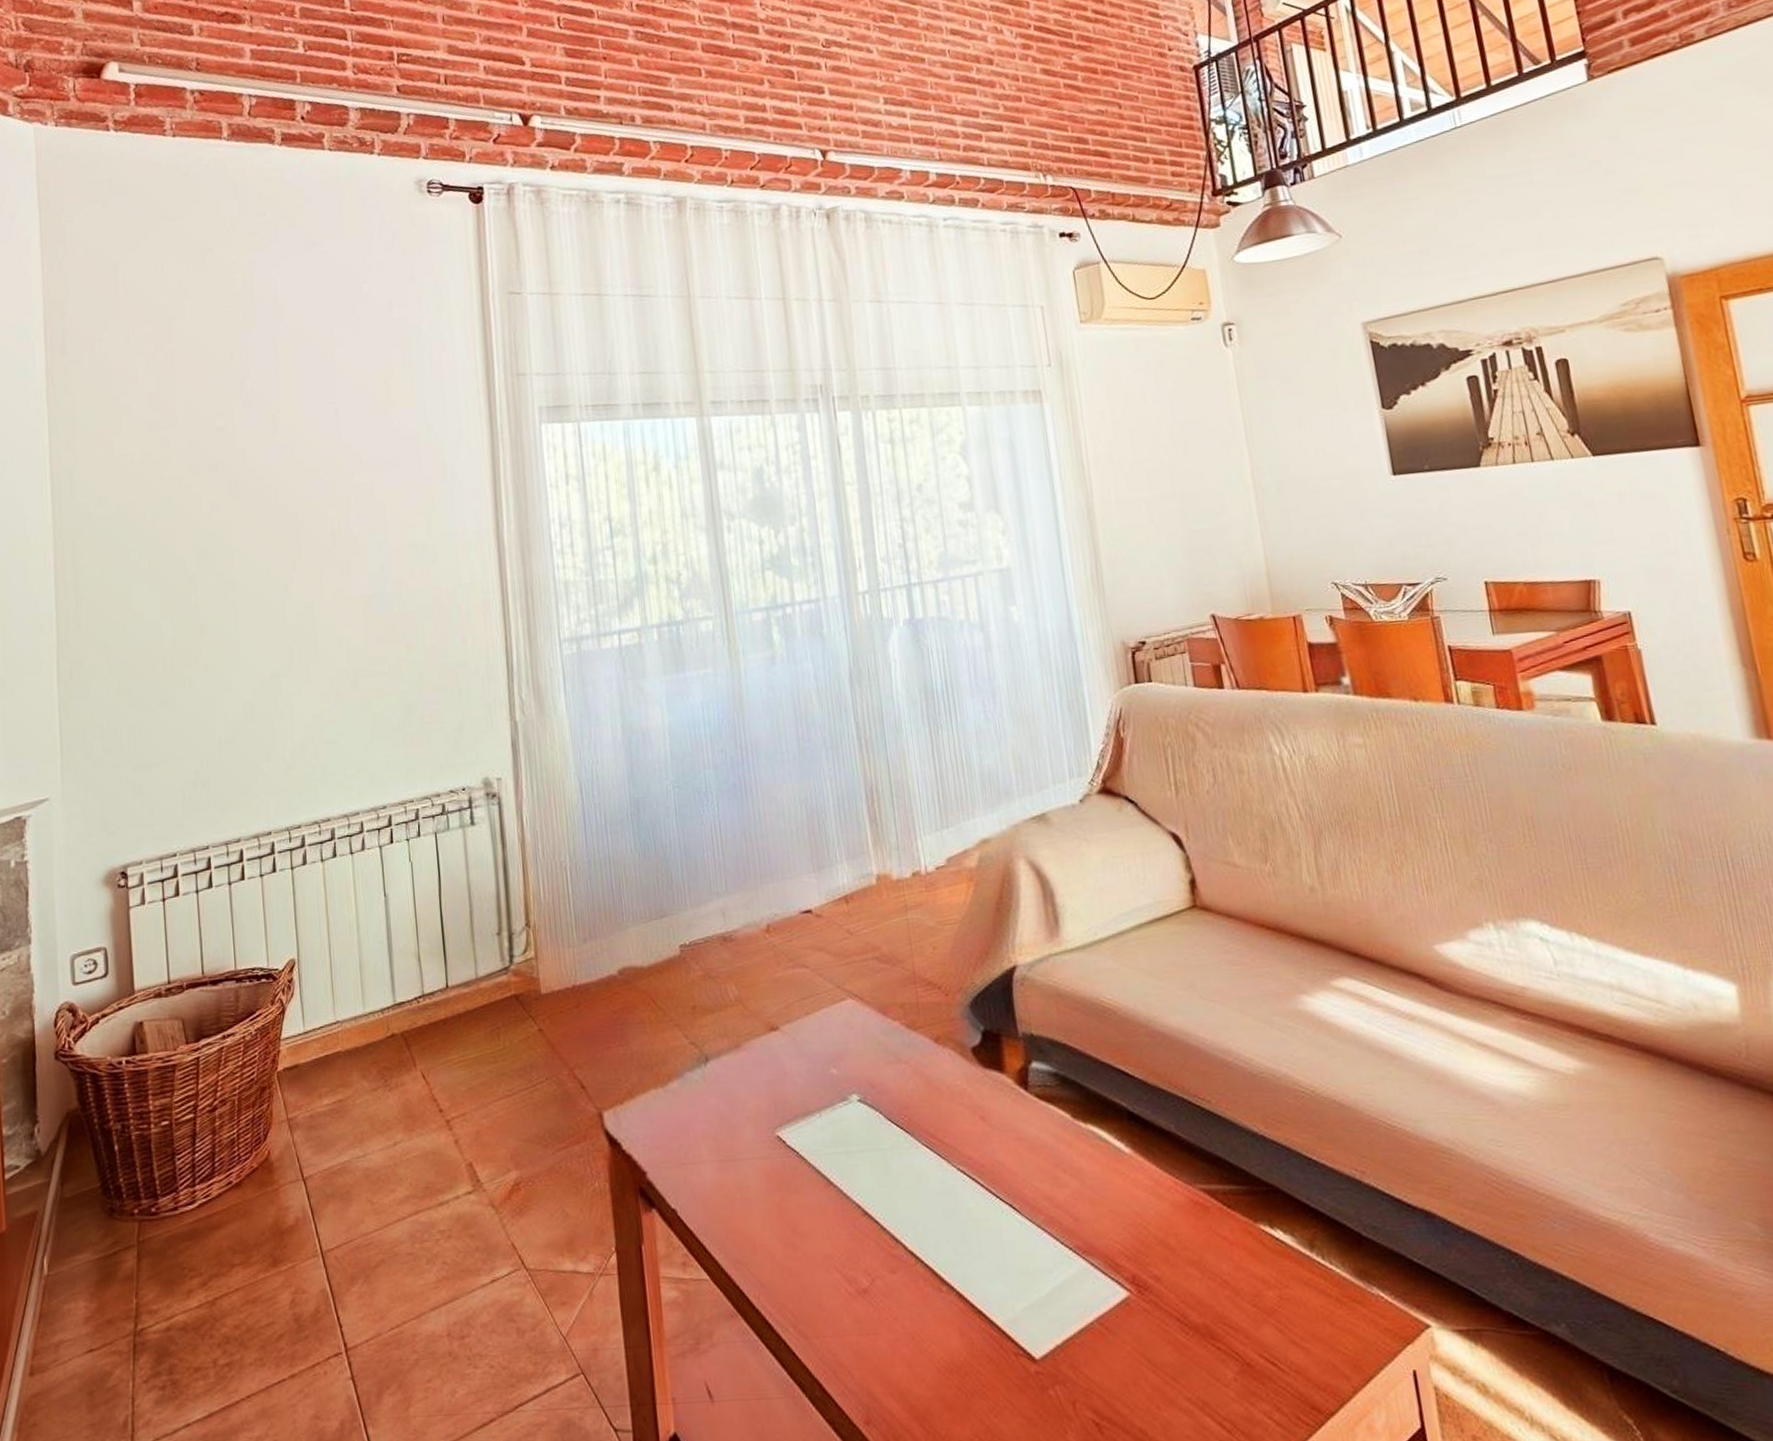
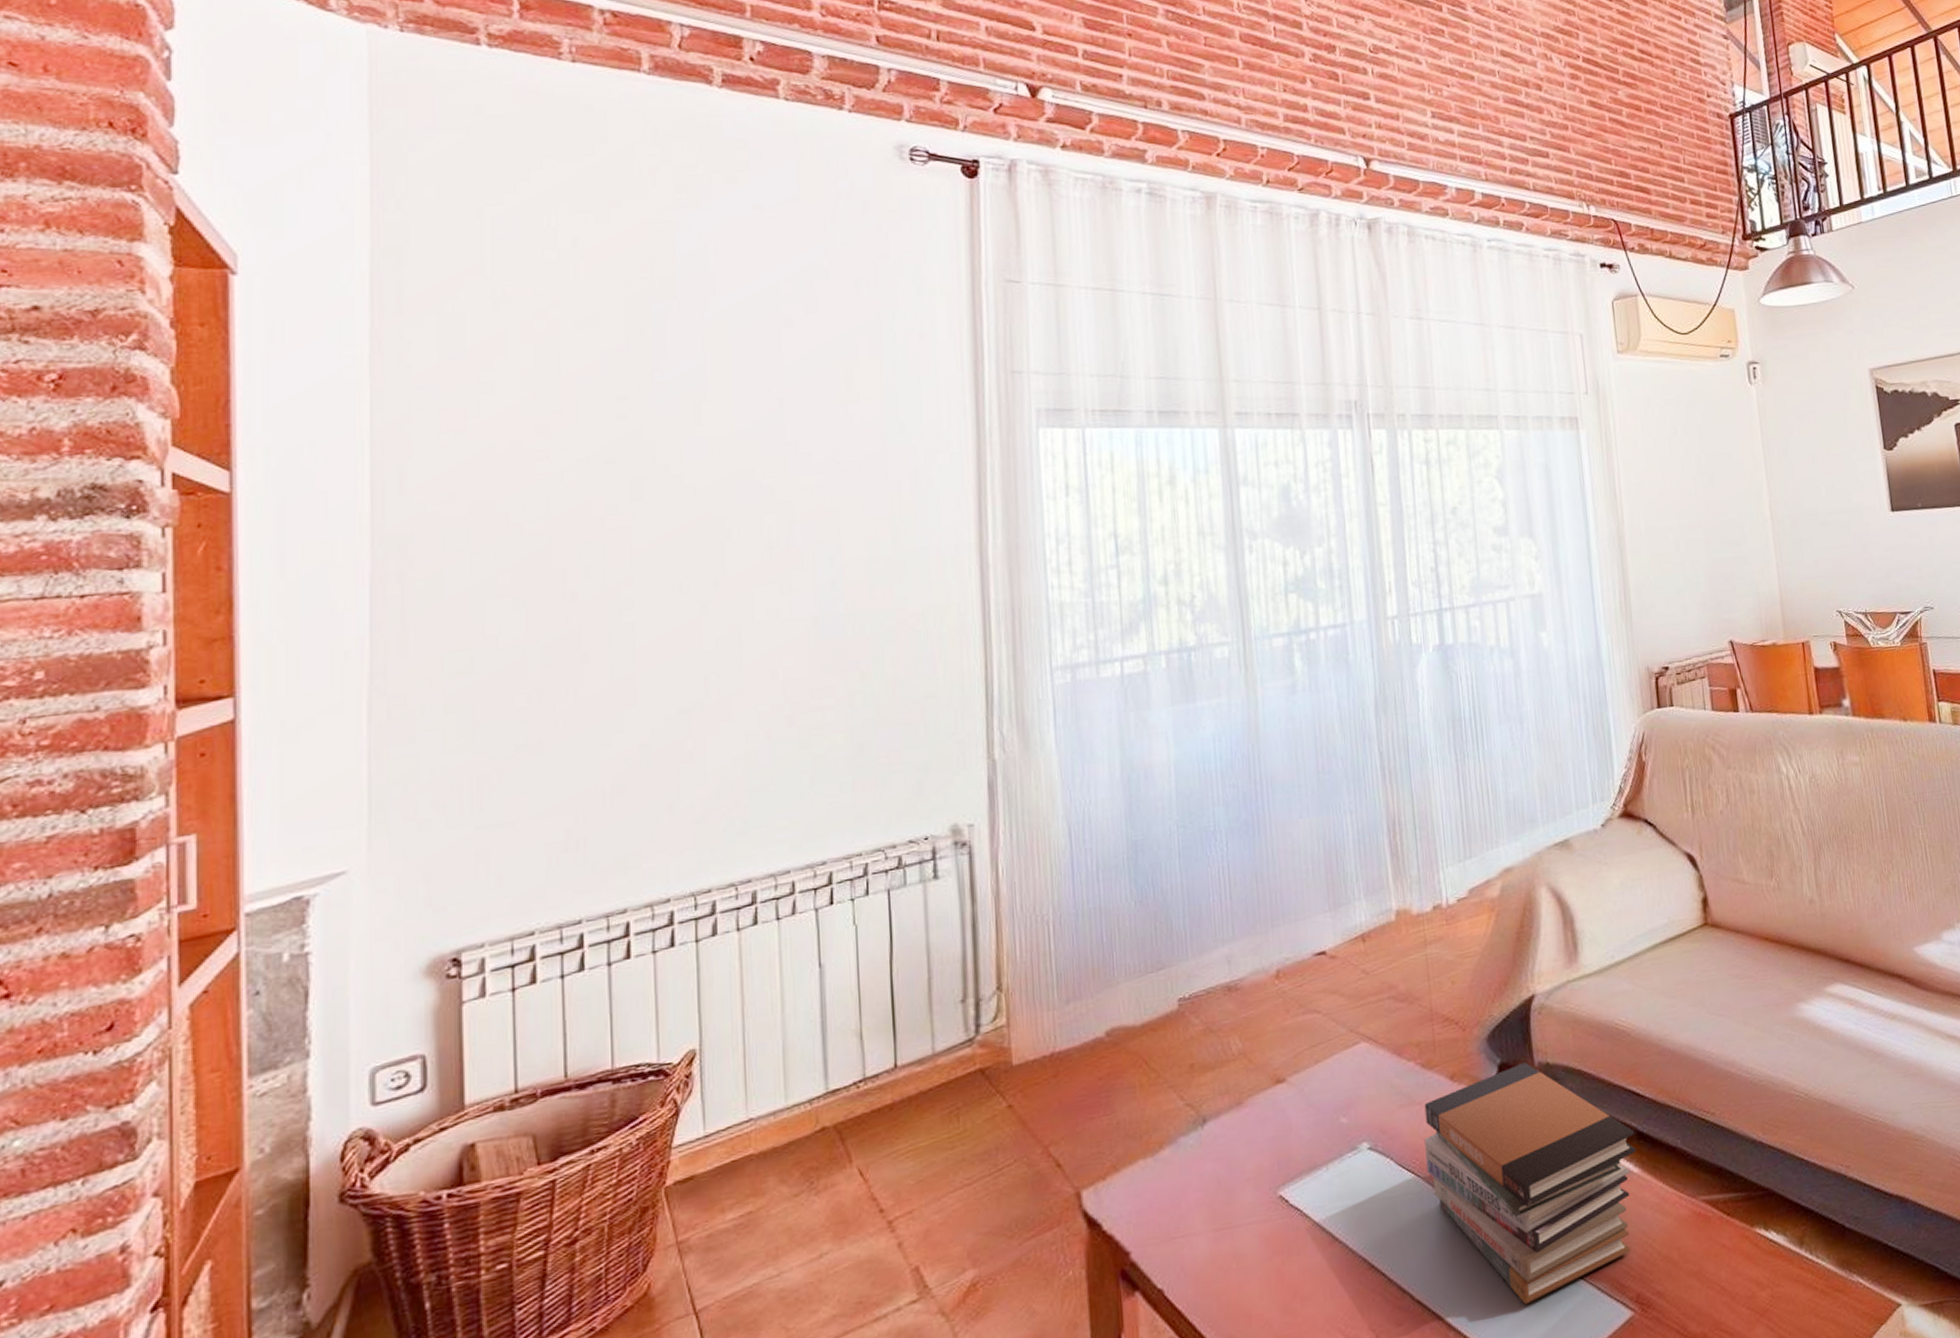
book stack: none [910,1032,1128,1270] -> present [1424,1062,1637,1305]

